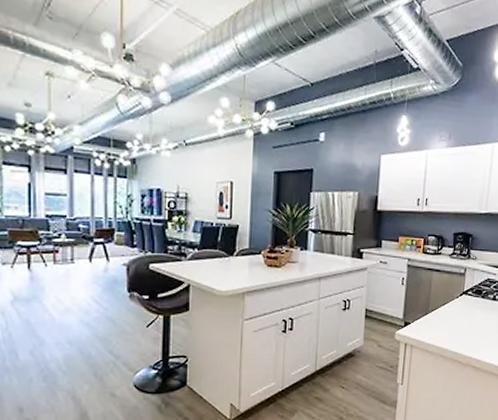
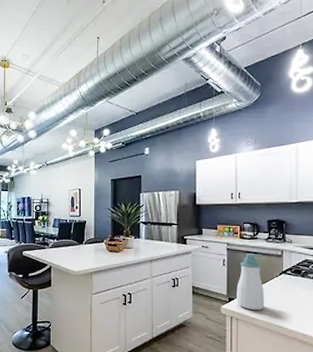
soap bottle: none [412,271,444,335] -> present [237,253,265,310]

